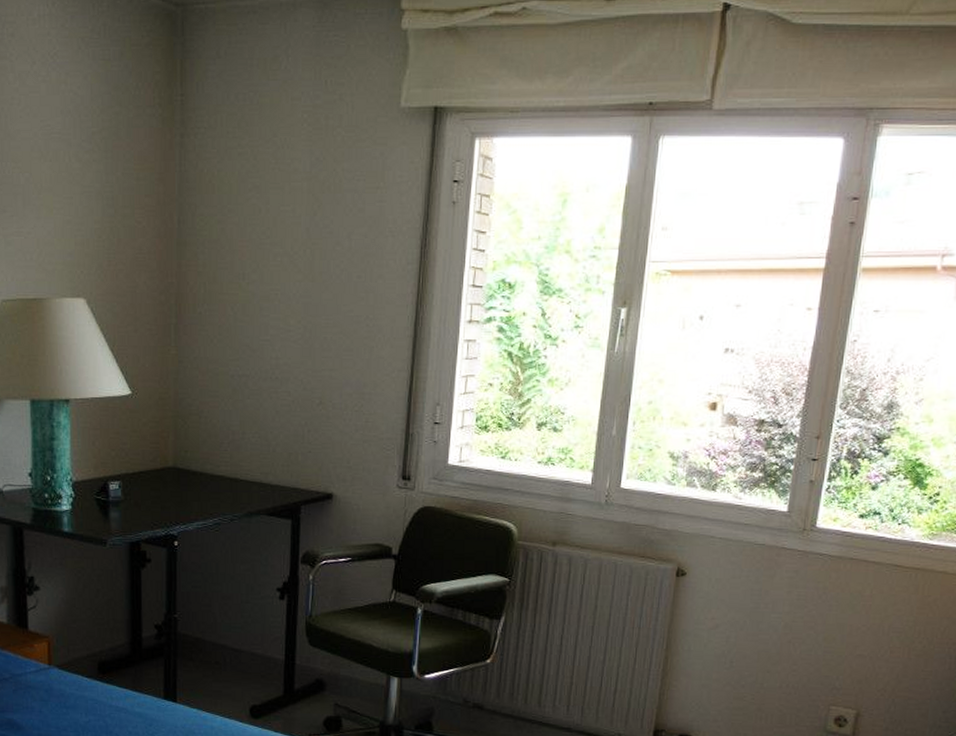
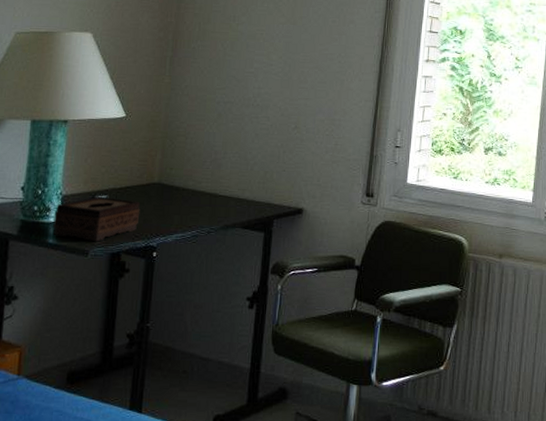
tissue box: none [66,482,157,530] -> present [53,196,140,241]

